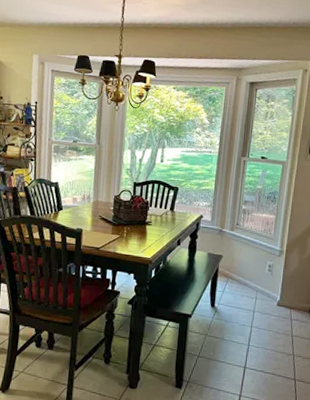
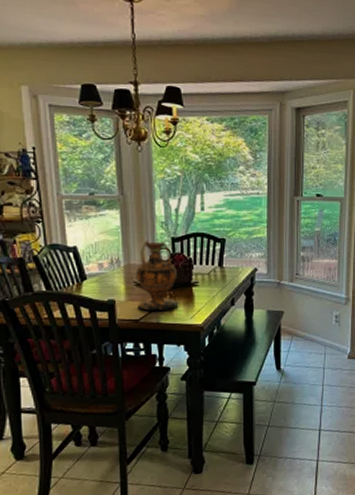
vase: none [100,182,135,243] -> present [135,240,179,311]

